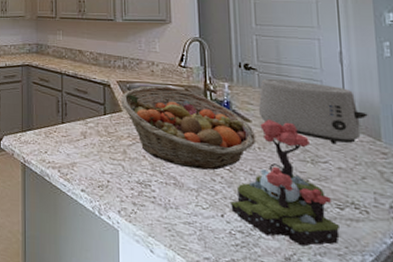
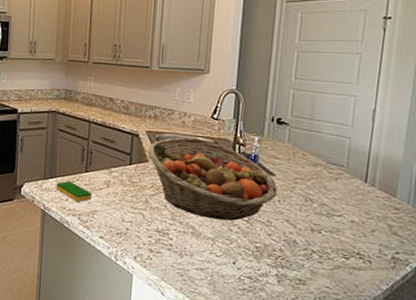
dish sponge: none [34,133,70,155] -> present [55,181,92,203]
plant: present [231,119,340,247] -> none [243,174,342,291]
toaster: present [258,78,368,145] -> none [284,133,389,199]

